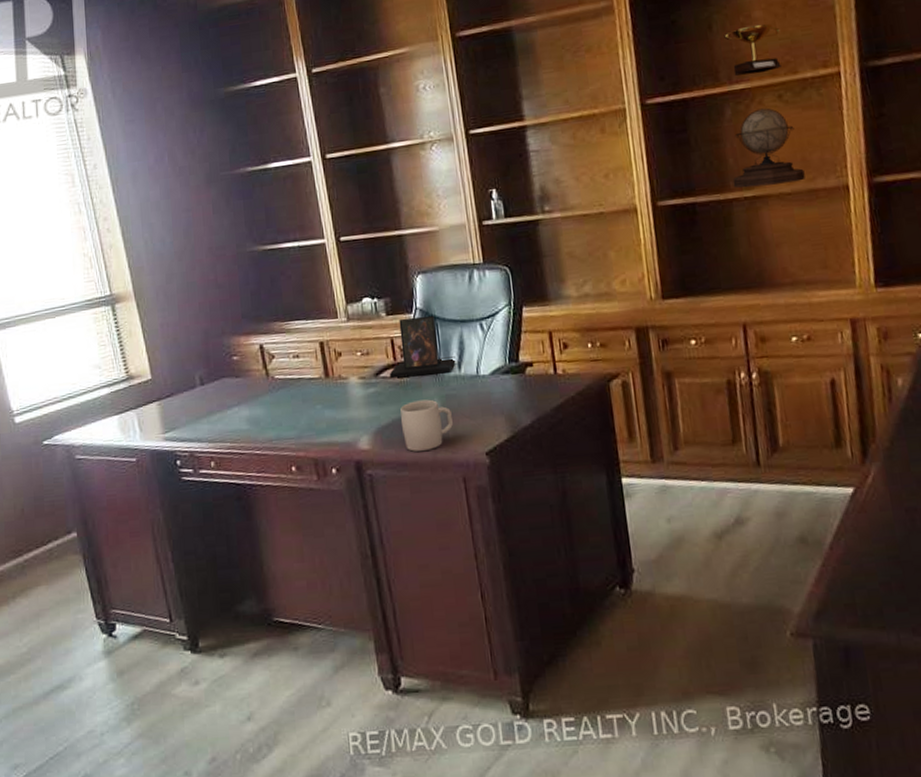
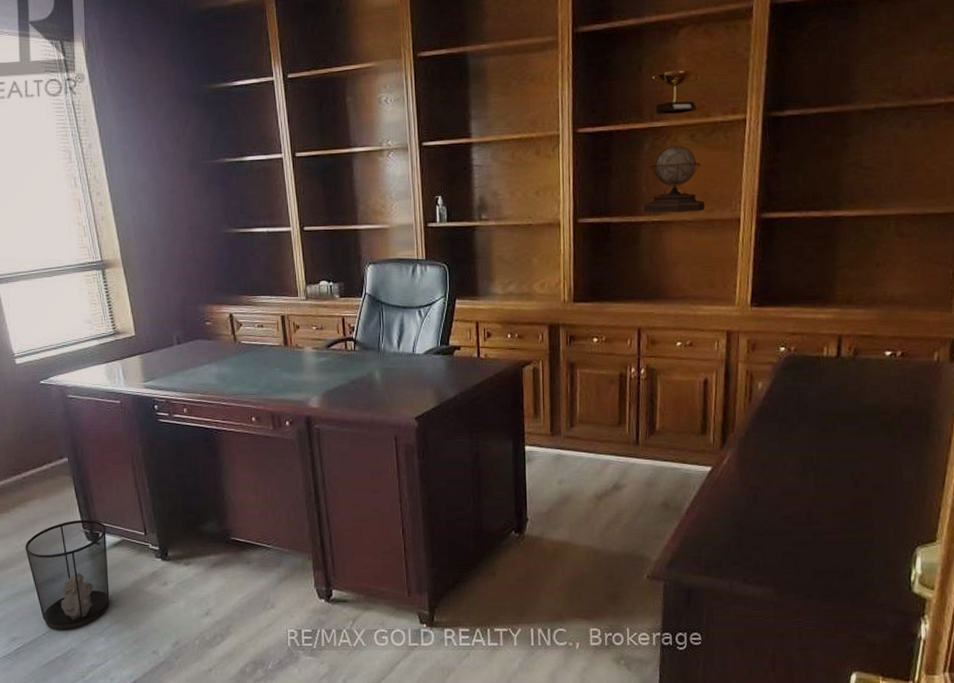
waste bin: none [28,607,131,752] -> present [25,519,110,631]
photo frame: present [389,315,456,379] -> none [338,300,396,351]
mug: present [400,399,454,452] -> none [346,370,391,413]

